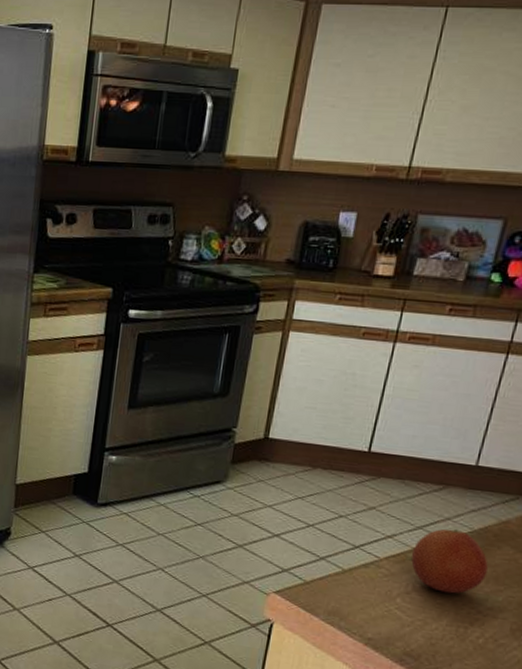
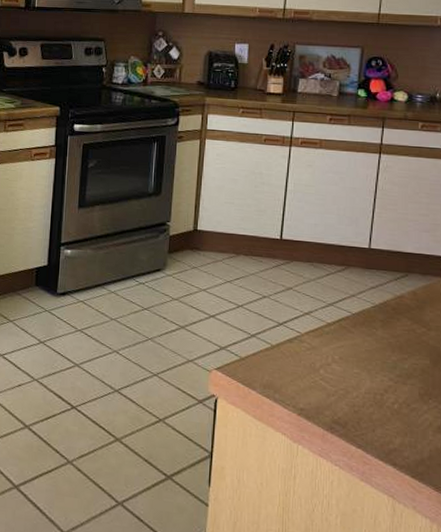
fruit: present [411,528,488,594] -> none [328,304,392,364]

